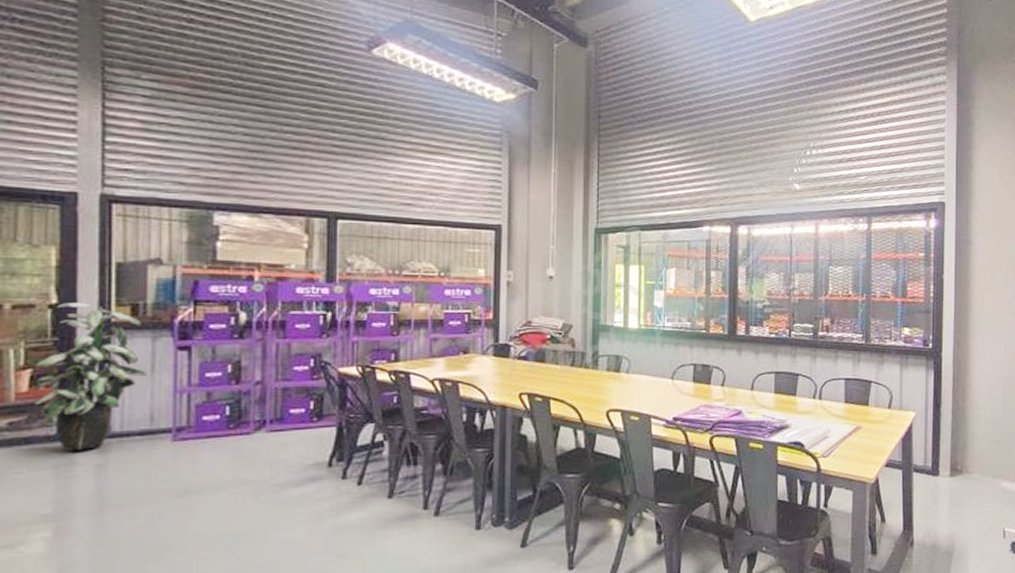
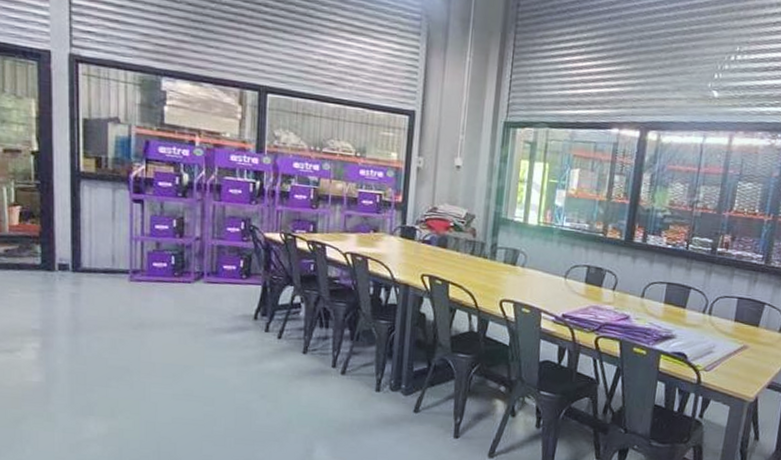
indoor plant: present [25,303,146,451] -> none [15,150,108,280]

